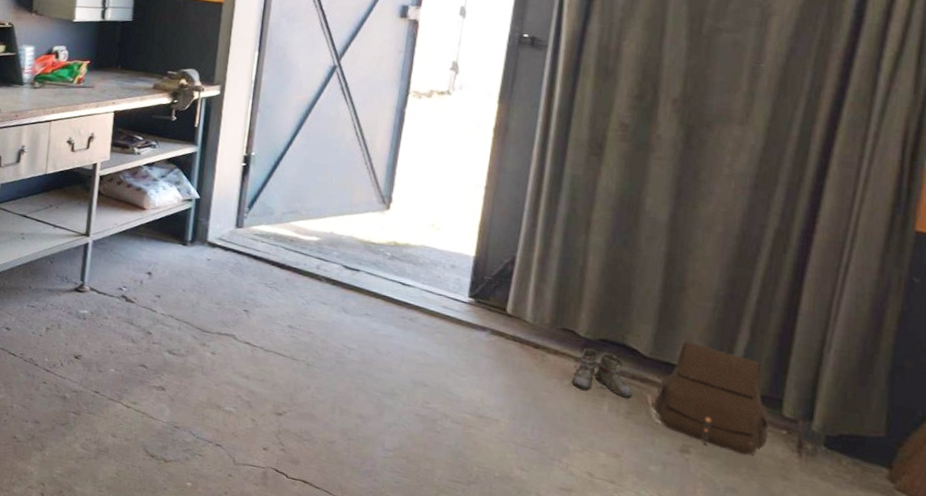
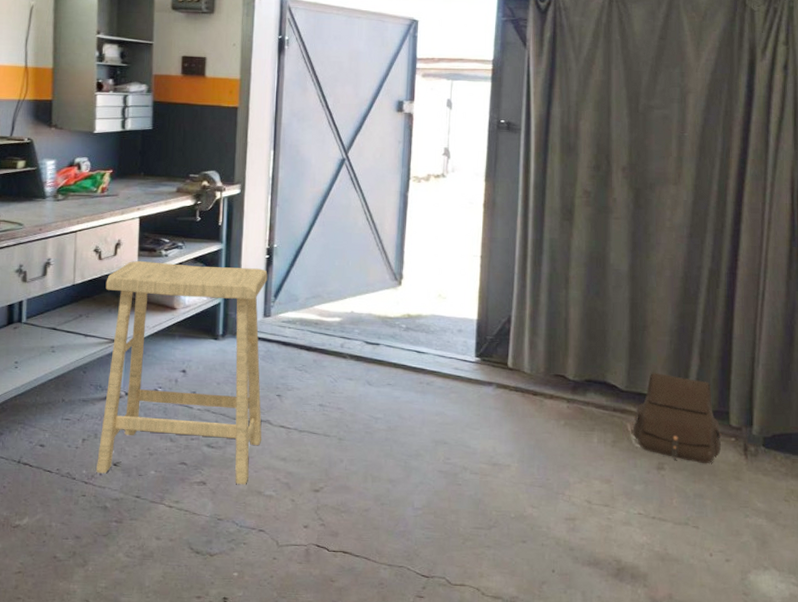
stool: none [58,156,243,397] -> present [96,261,268,485]
boots: present [568,348,633,398] -> none [563,390,616,429]

